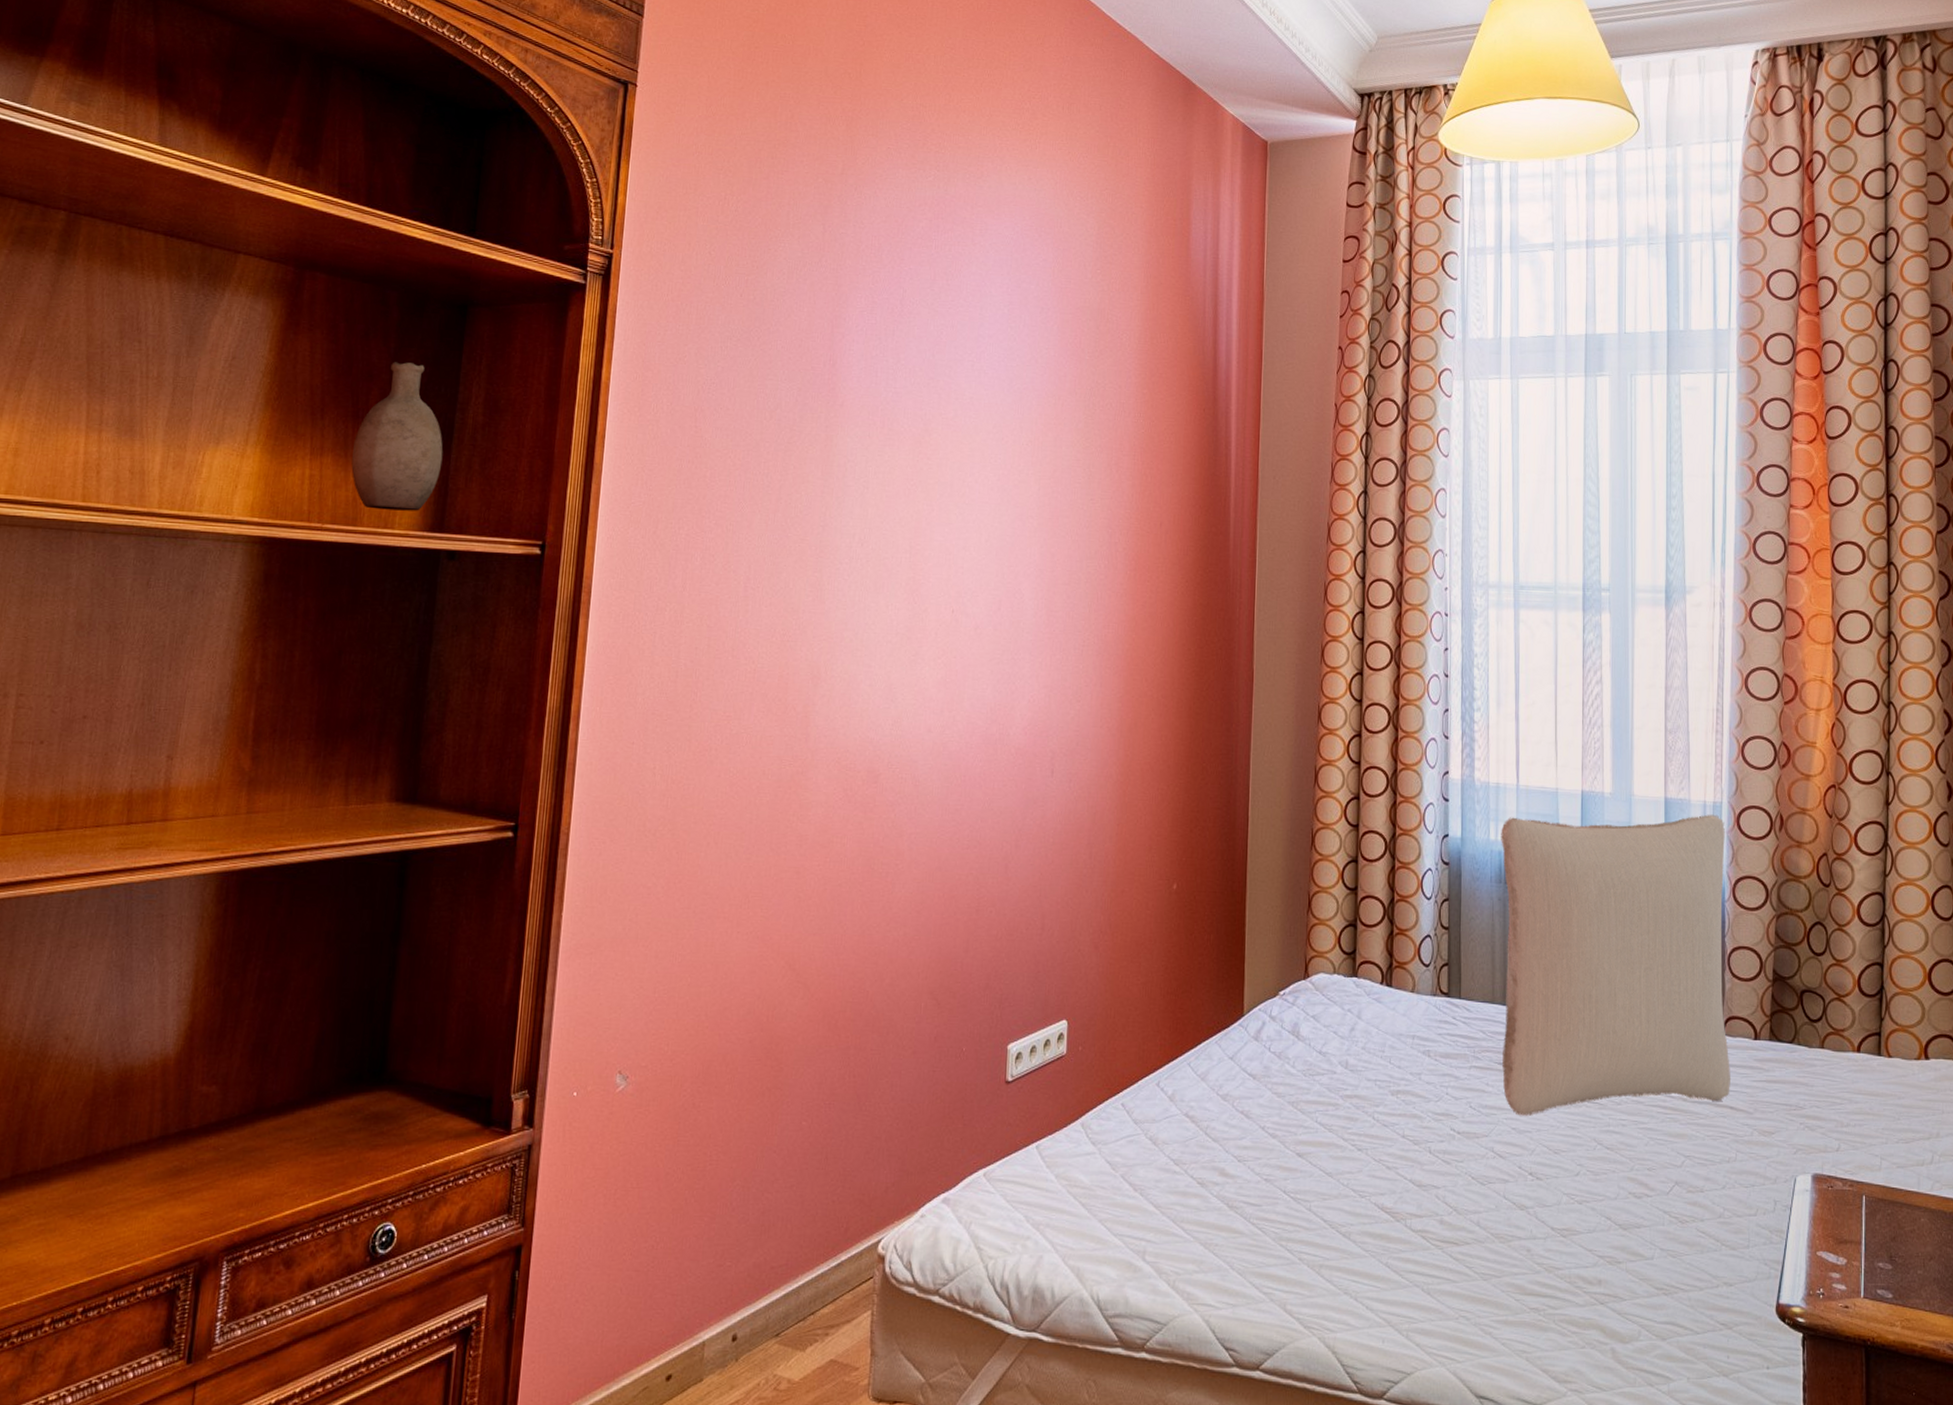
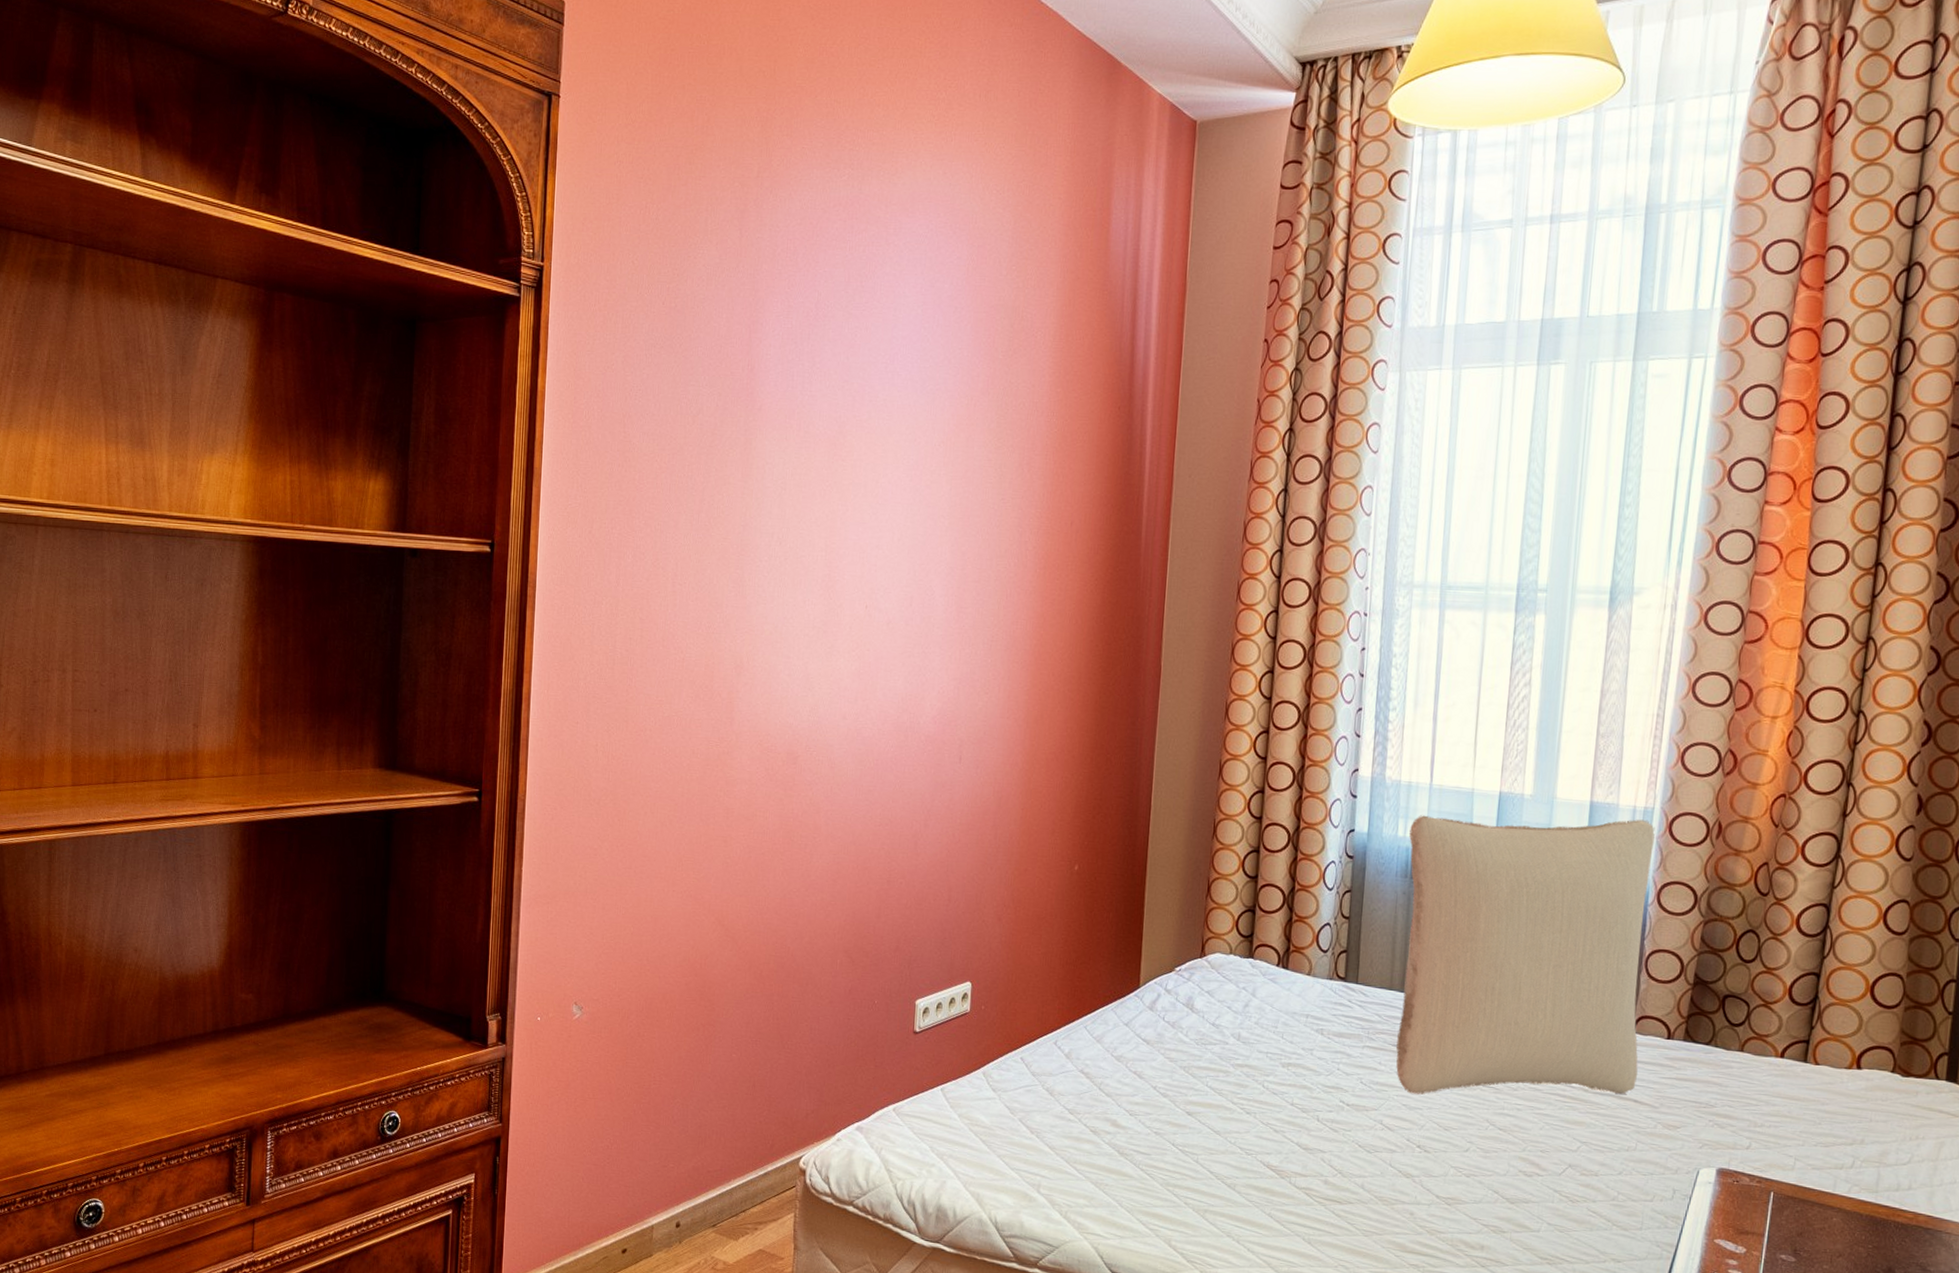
decorative vase: present [351,362,443,511] -> none [324,375,402,513]

